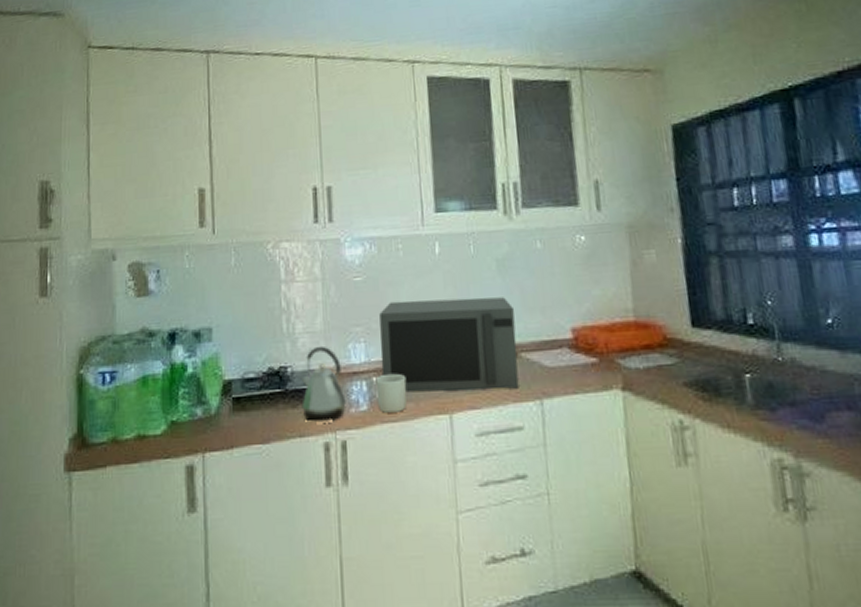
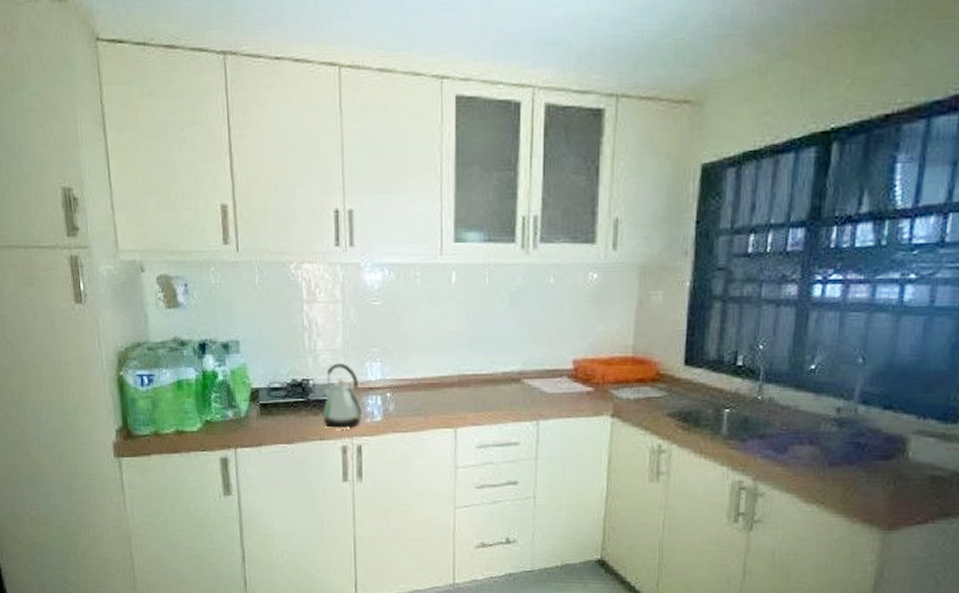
mug: present [375,373,408,413] -> none [389,390,418,424]
microwave: present [379,297,519,392] -> none [395,326,521,410]

